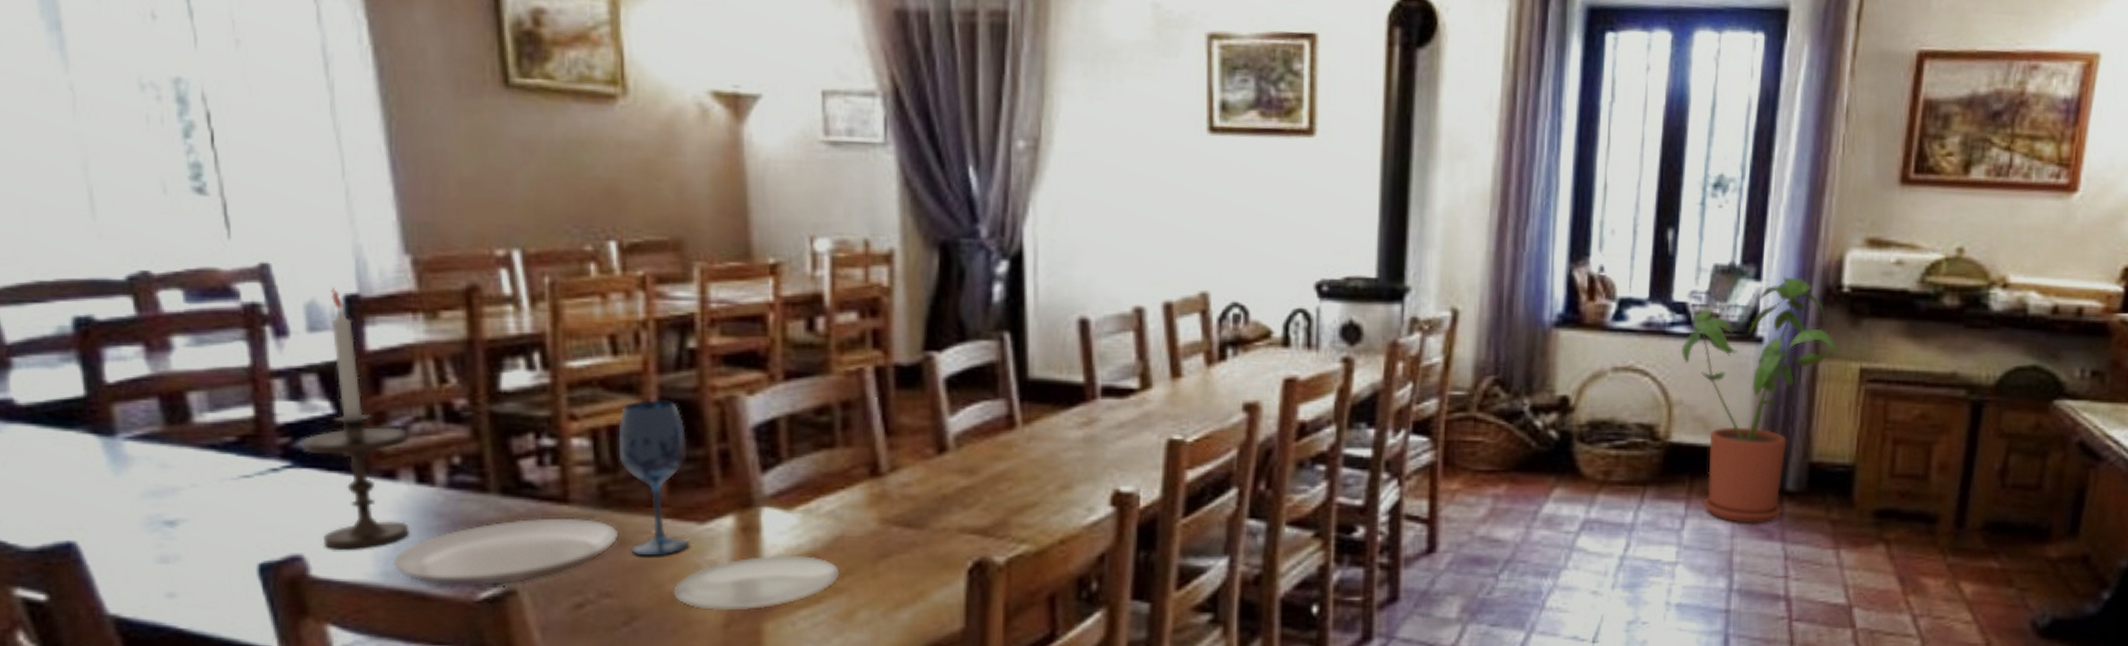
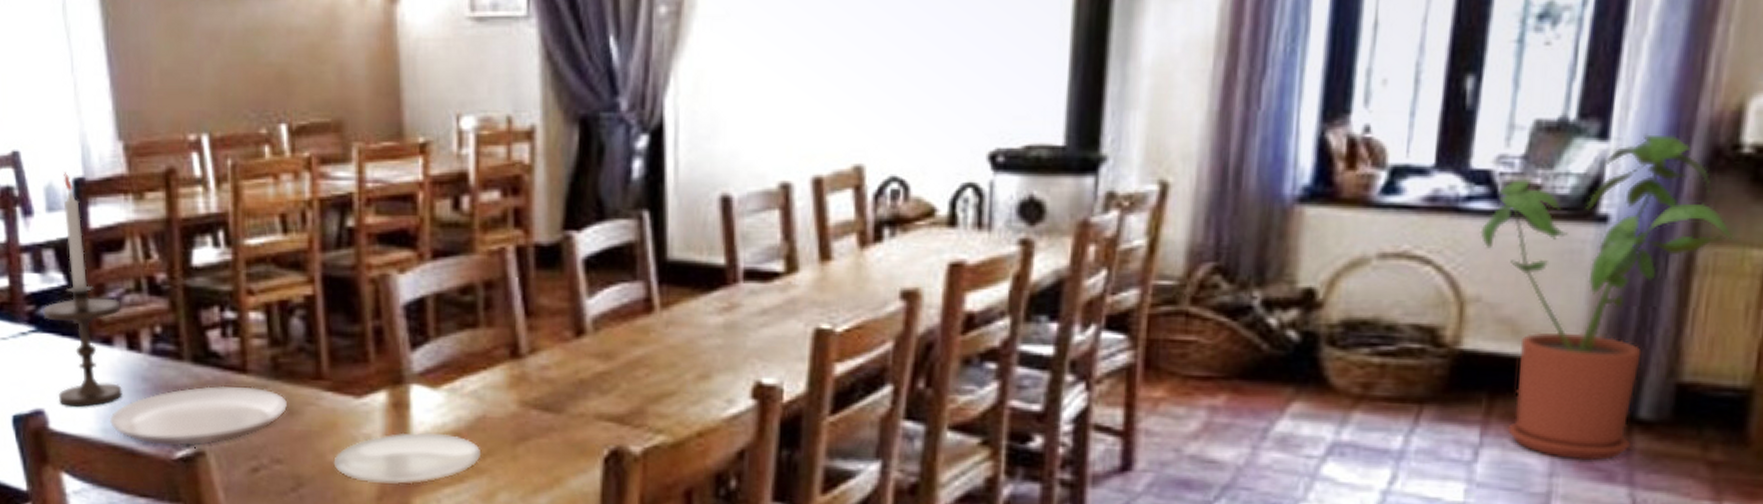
wineglass: present [618,400,689,556] -> none [287,277,347,427]

